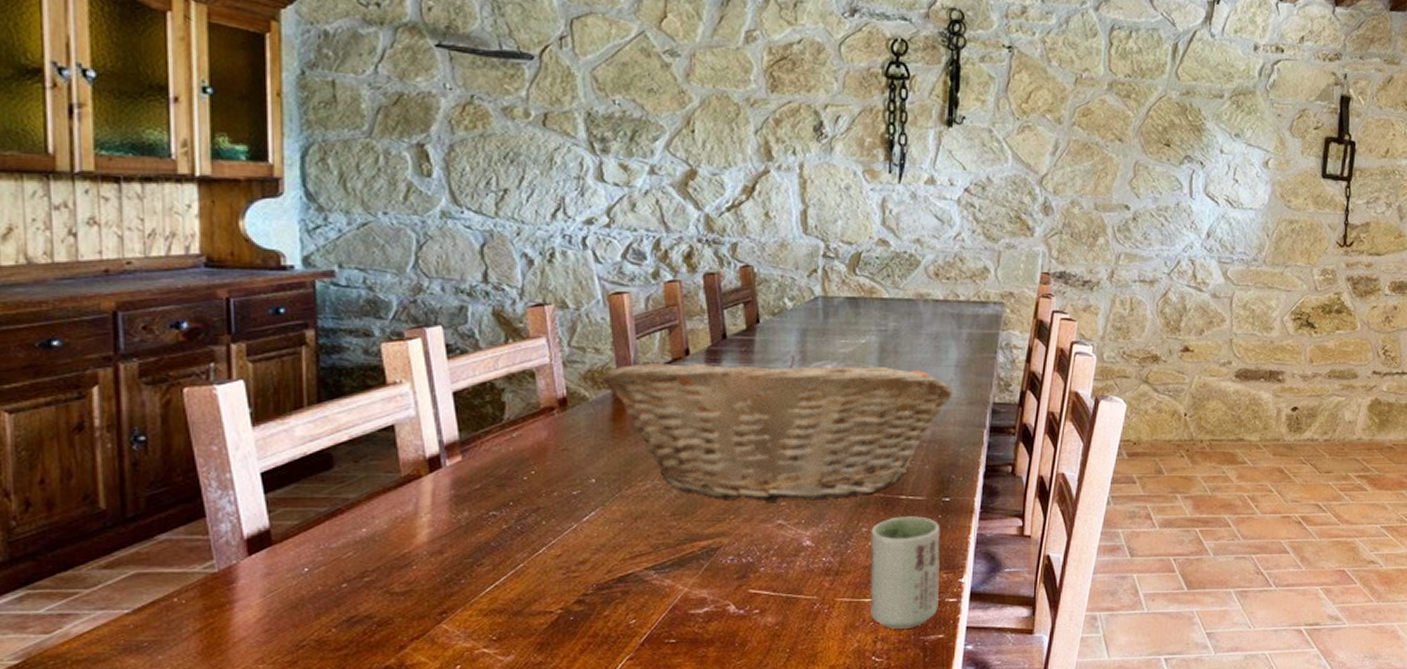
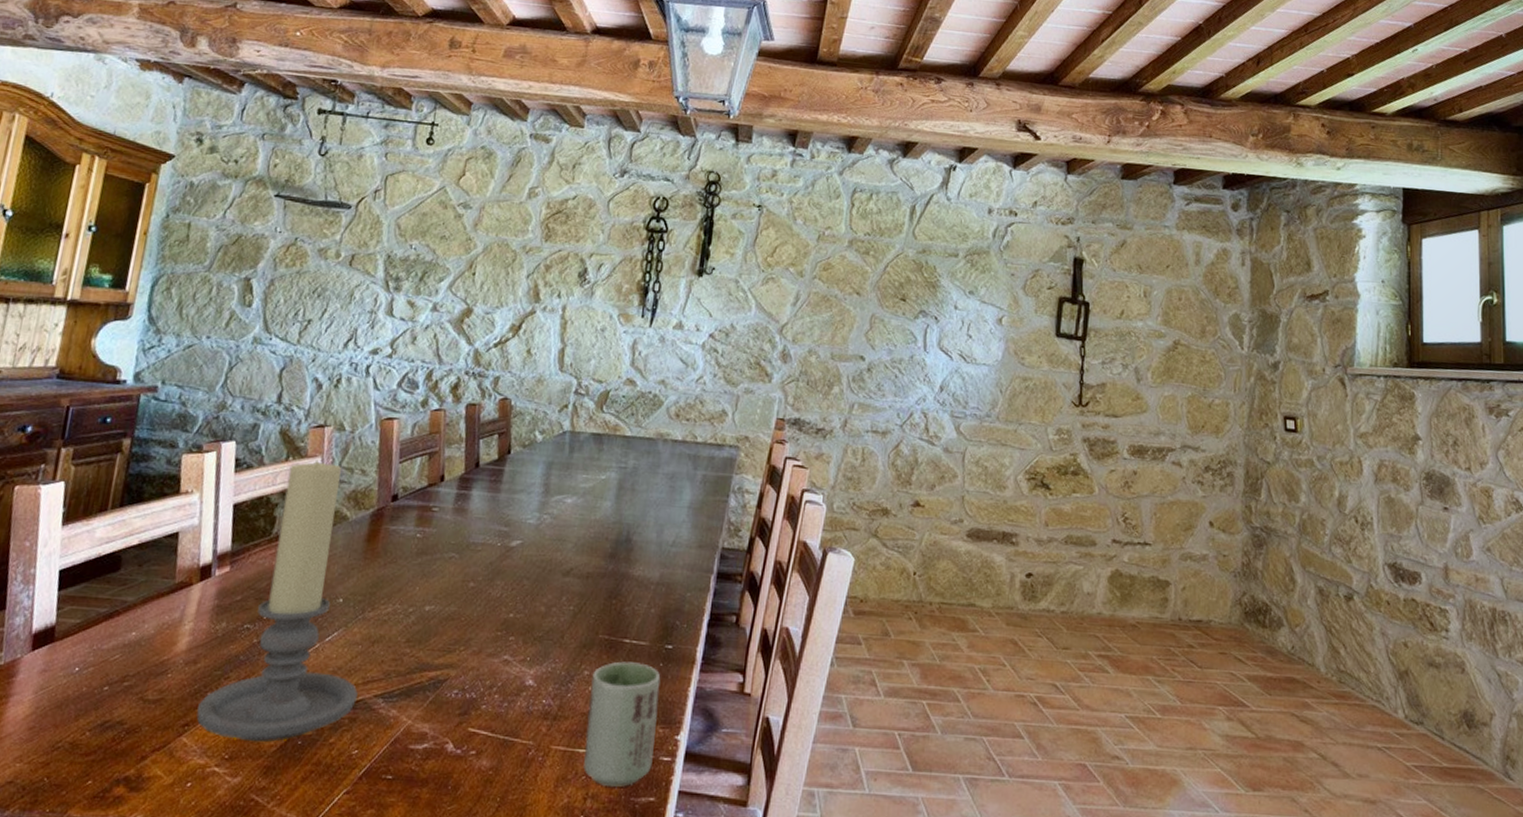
candle holder: none [453,340,626,622] -> present [196,460,358,742]
fruit basket: present [601,355,953,502] -> none [362,487,684,637]

